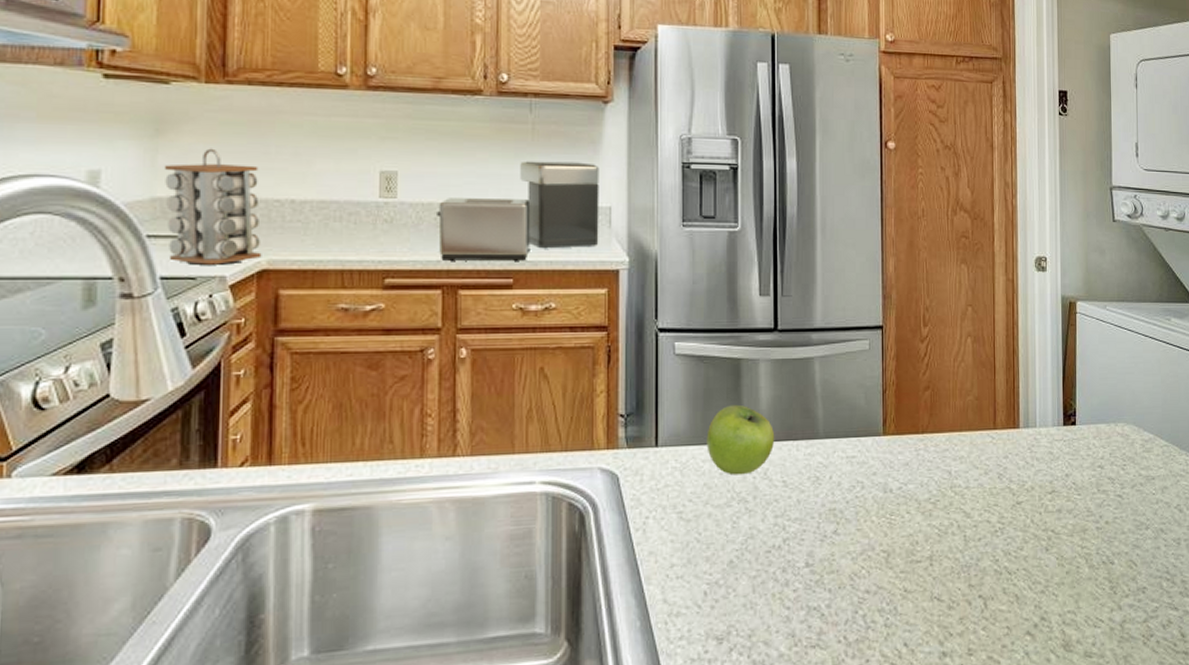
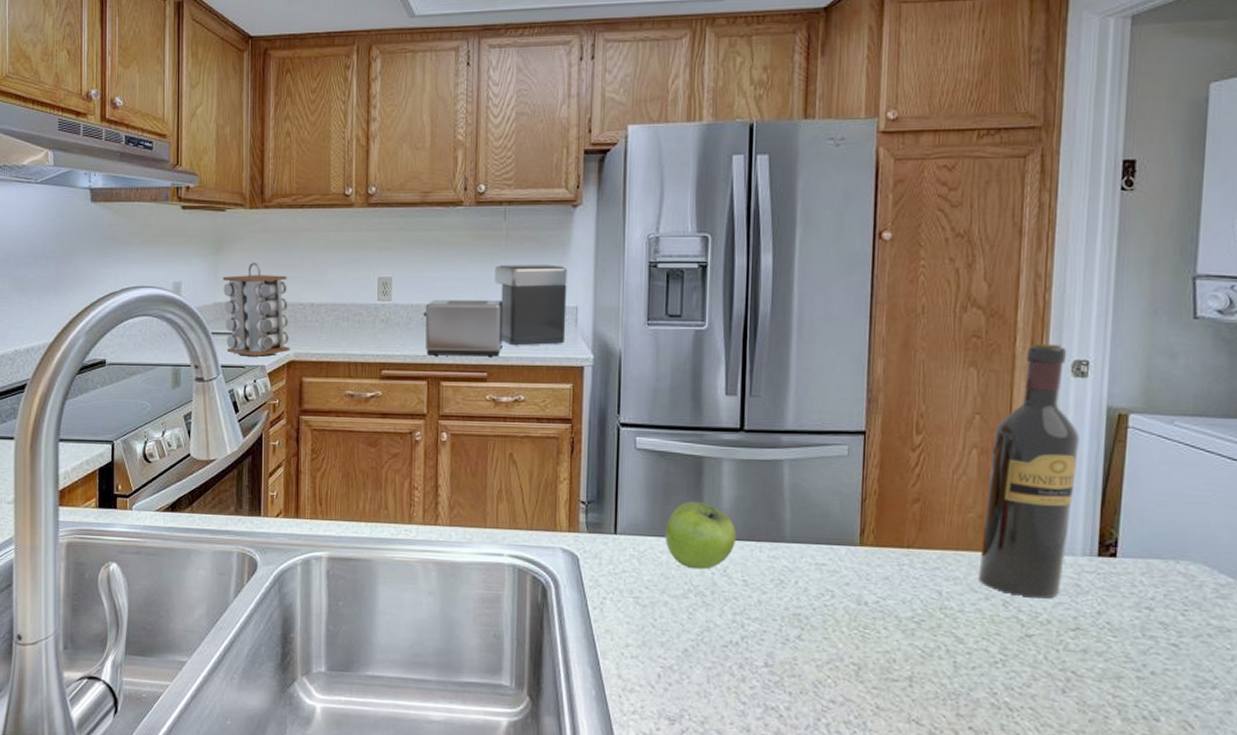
wine bottle: none [978,243,1044,468] -> present [978,343,1080,599]

